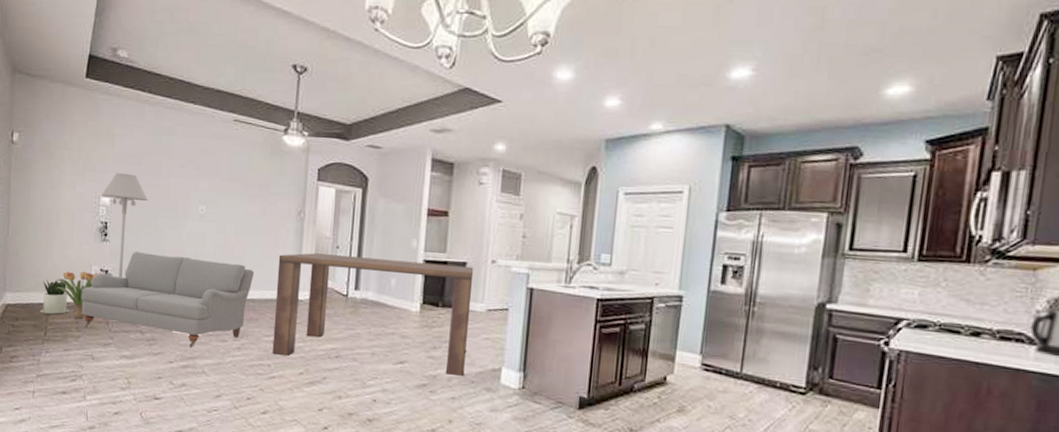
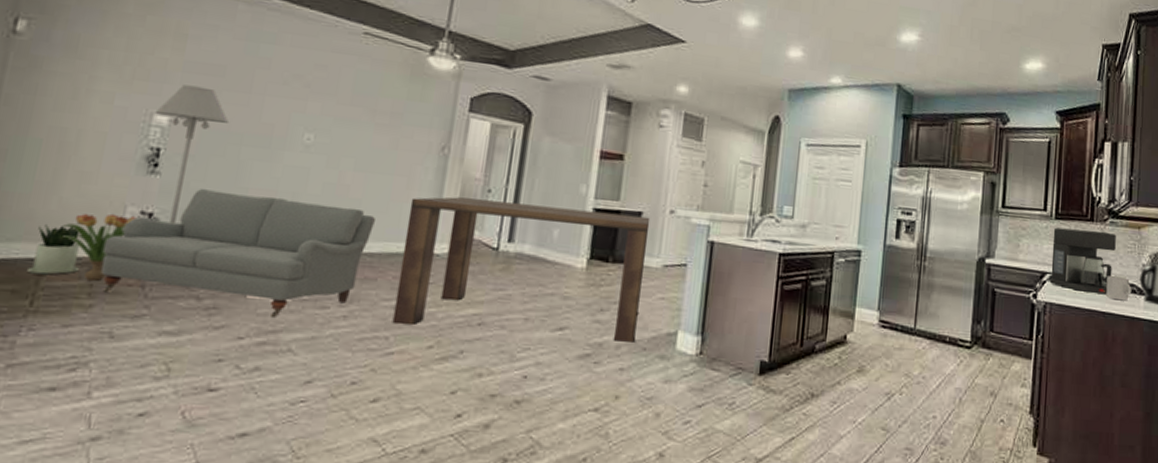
coffee maker: none [907,270,1001,343] -> present [1050,227,1116,294]
cup: none [981,323,1019,351] -> present [1106,276,1132,301]

